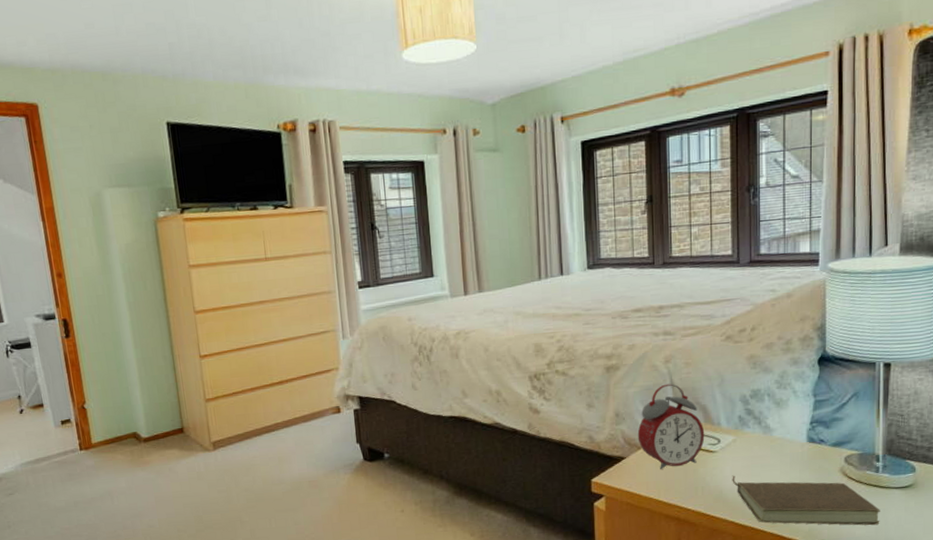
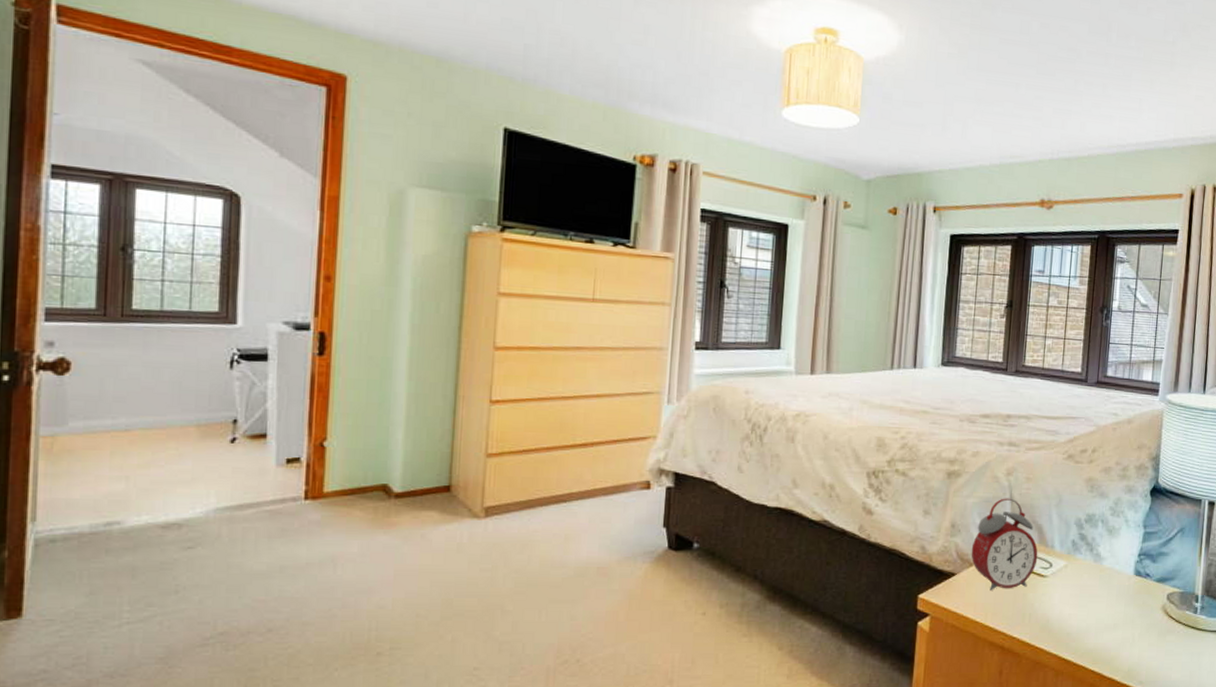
book: present [732,475,880,526] -> none [1059,603,1196,670]

